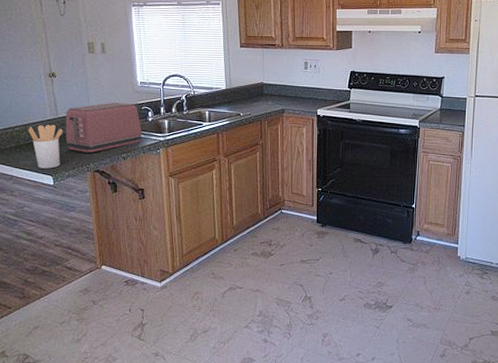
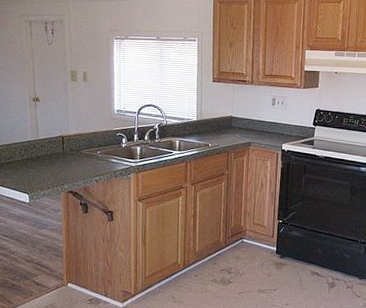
utensil holder: present [28,124,63,169] -> none [9,145,42,187]
toaster: present [66,102,142,153] -> none [43,127,116,174]

